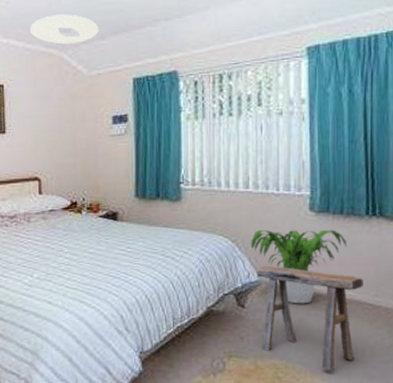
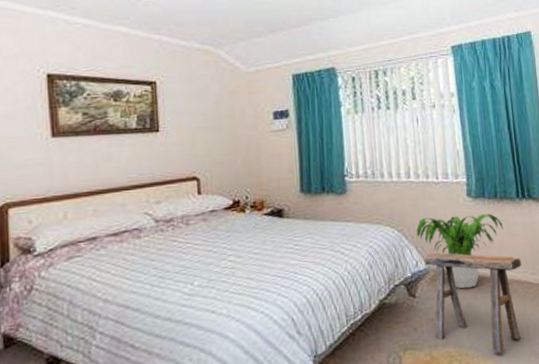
ceiling light: present [29,14,99,45] -> none [183,12,256,42]

